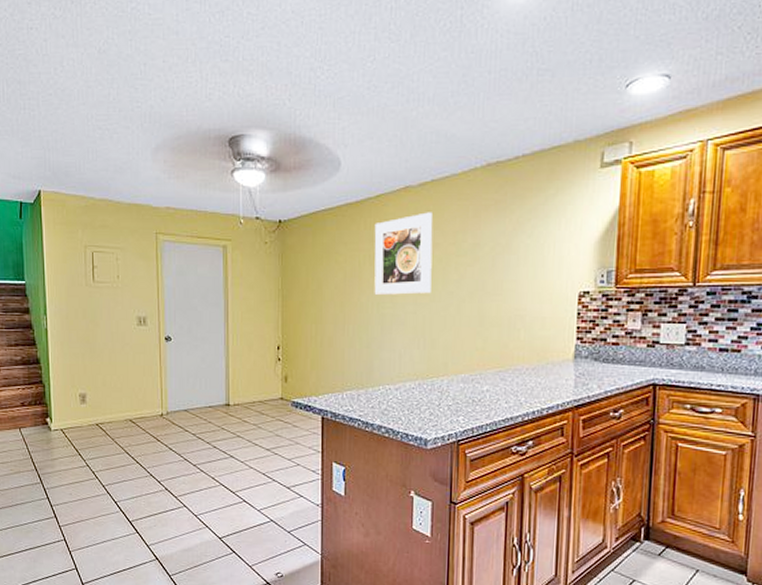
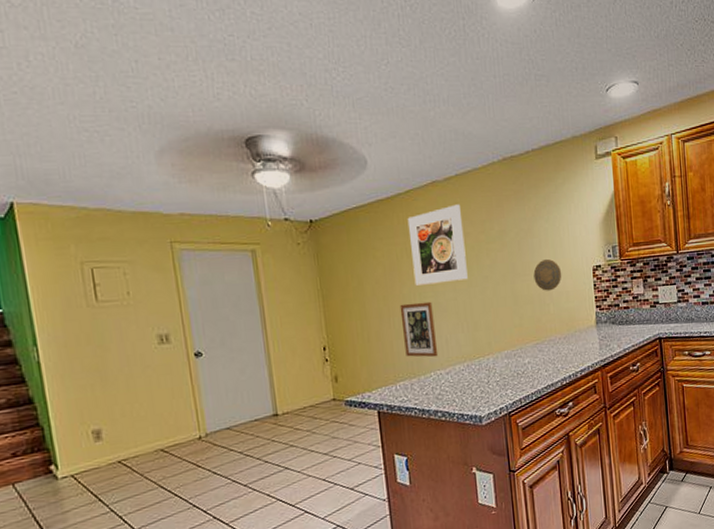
wall art: none [355,312,390,371] -> present [399,301,439,358]
decorative plate: none [505,278,540,315] -> present [533,258,562,291]

